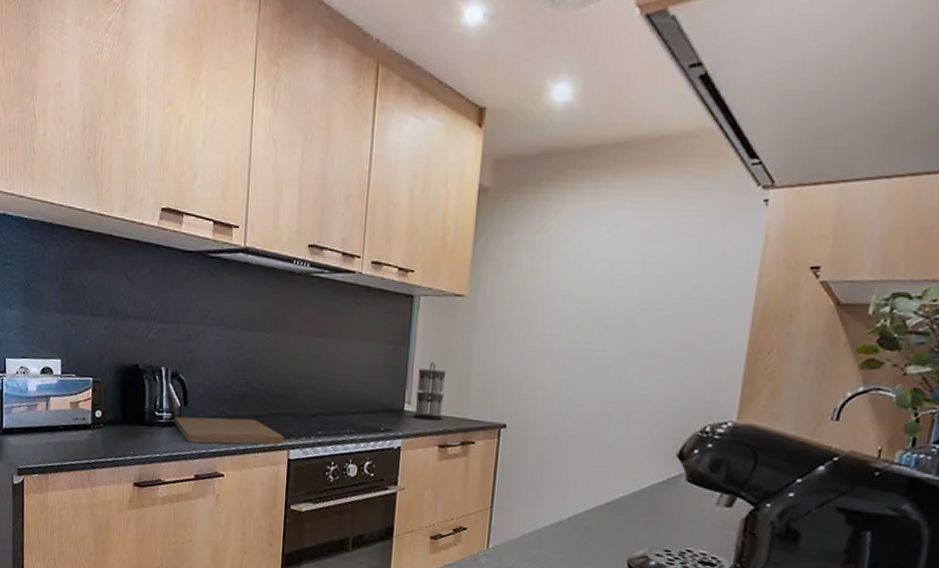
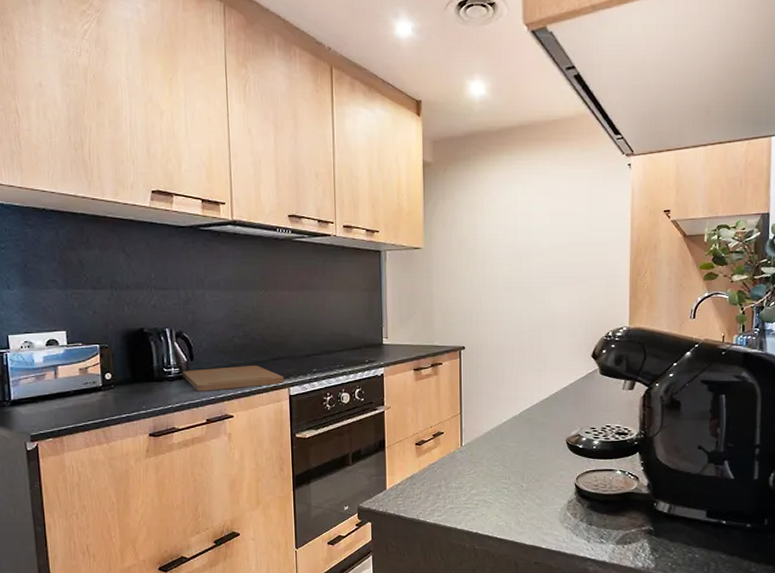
spice rack: present [412,362,447,421] -> none [390,303,415,350]

